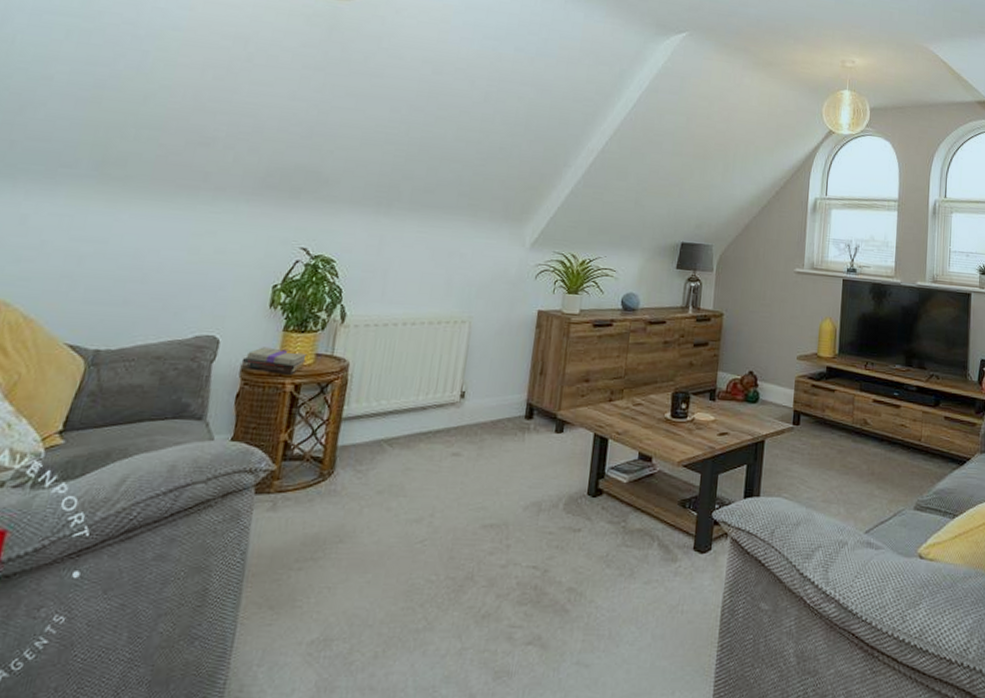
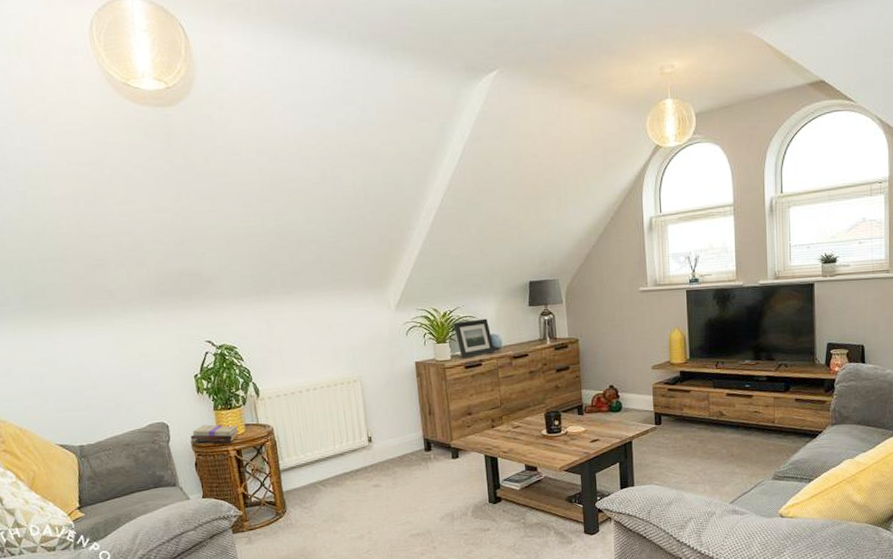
picture frame: none [590,273,631,315] -> present [453,318,495,358]

